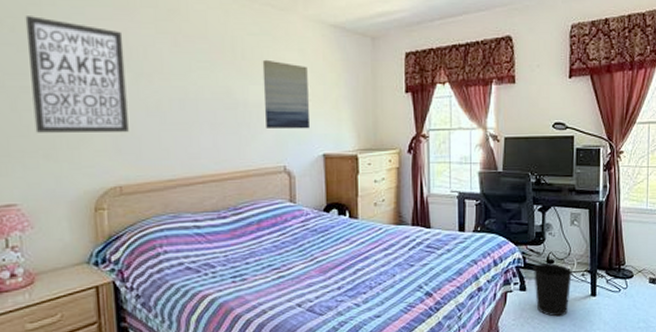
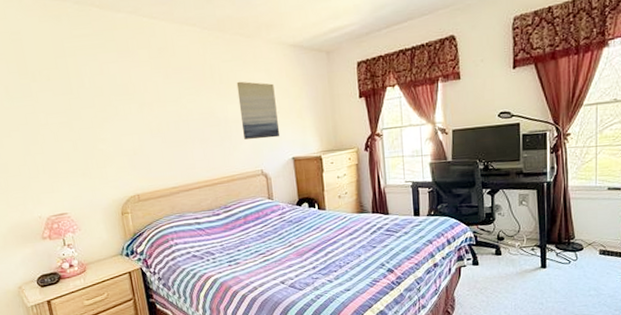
wall art: present [25,16,129,133] -> none [55,66,139,158]
wastebasket: present [533,263,572,317] -> none [484,240,522,287]

